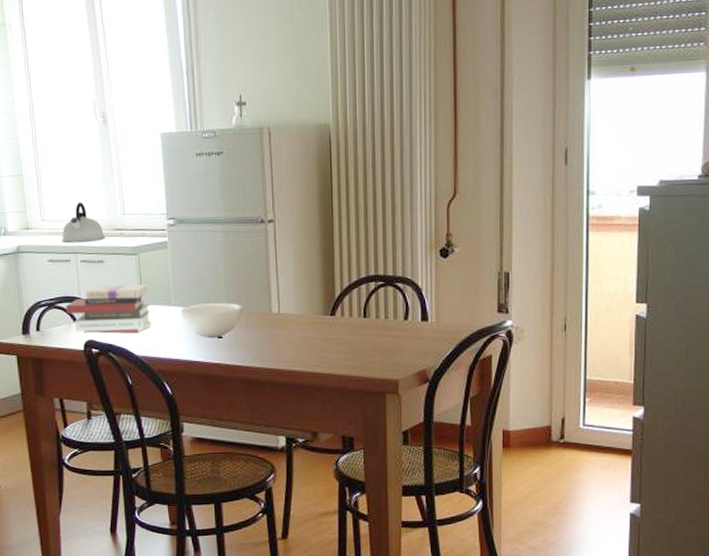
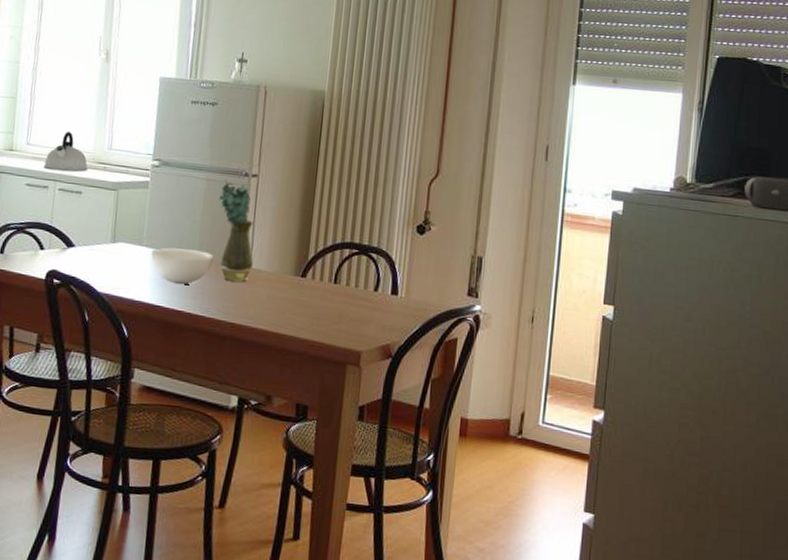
books: present [65,284,152,334] -> none [34,215,123,269]
vase: none [239,229,282,328] -> present [219,179,254,282]

